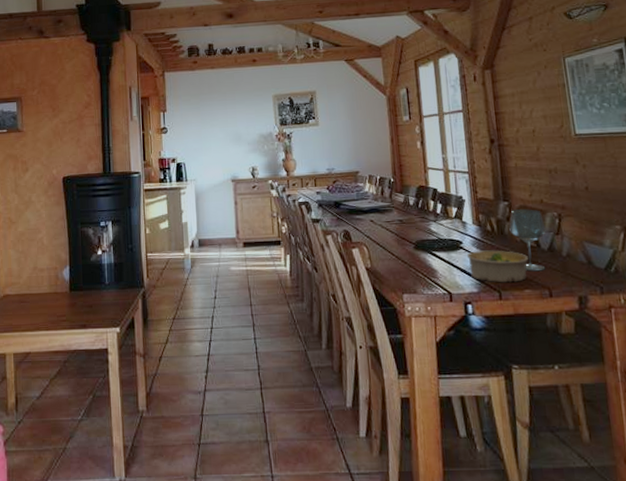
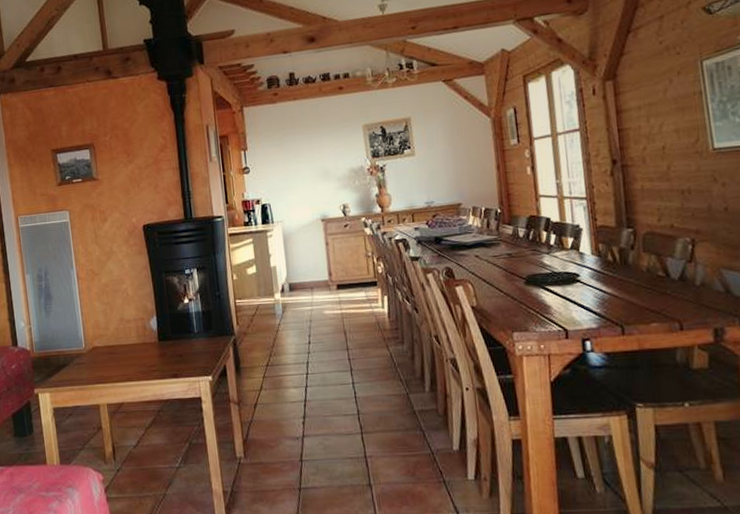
bowl: present [466,250,528,283] -> none [584,282,656,317]
wine glass: present [509,209,546,272] -> none [633,235,677,304]

